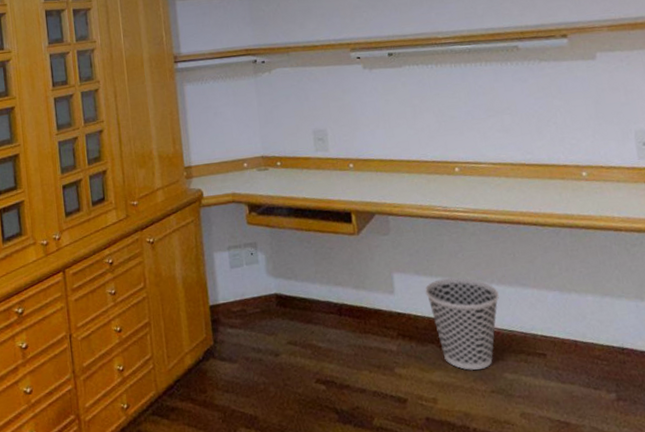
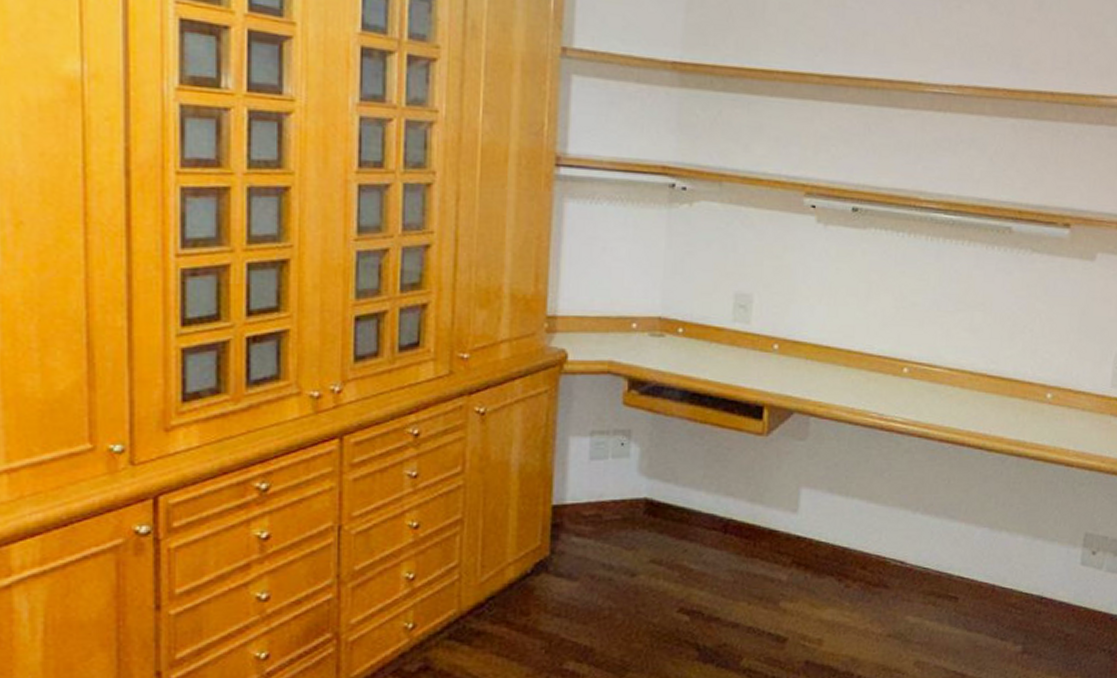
wastebasket: present [425,277,499,370] -> none [835,501,921,610]

